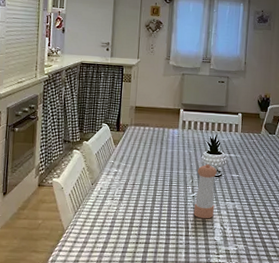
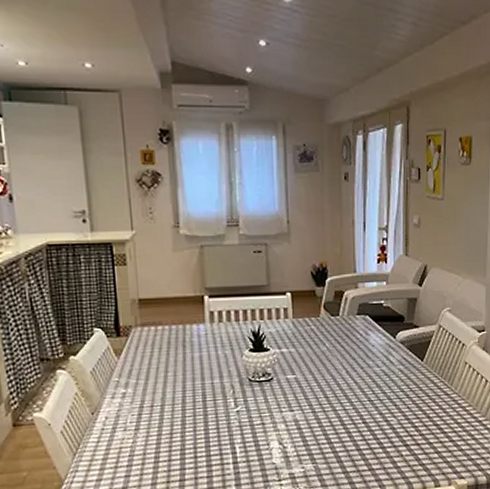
pepper shaker: present [194,164,217,219] -> none [239,365,268,439]

